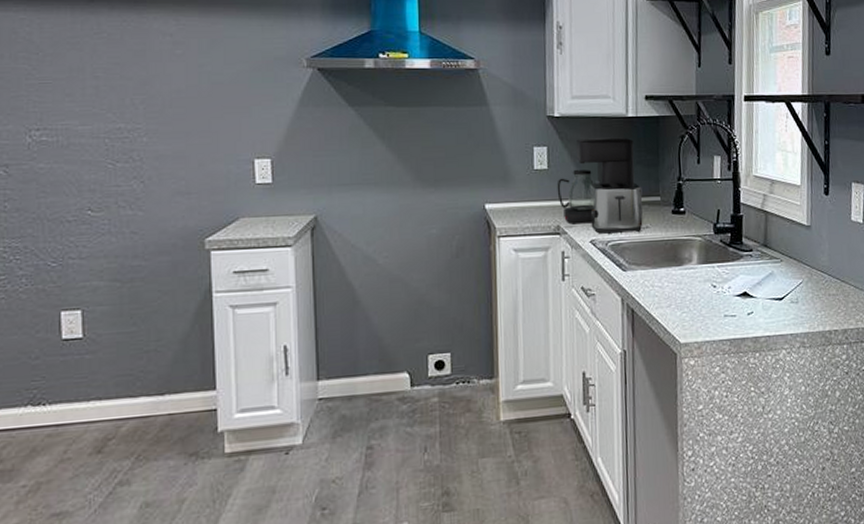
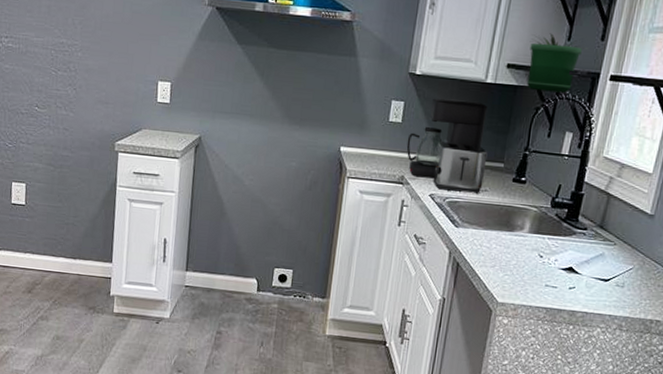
planter: none [662,61,718,119] -> present [527,33,588,93]

